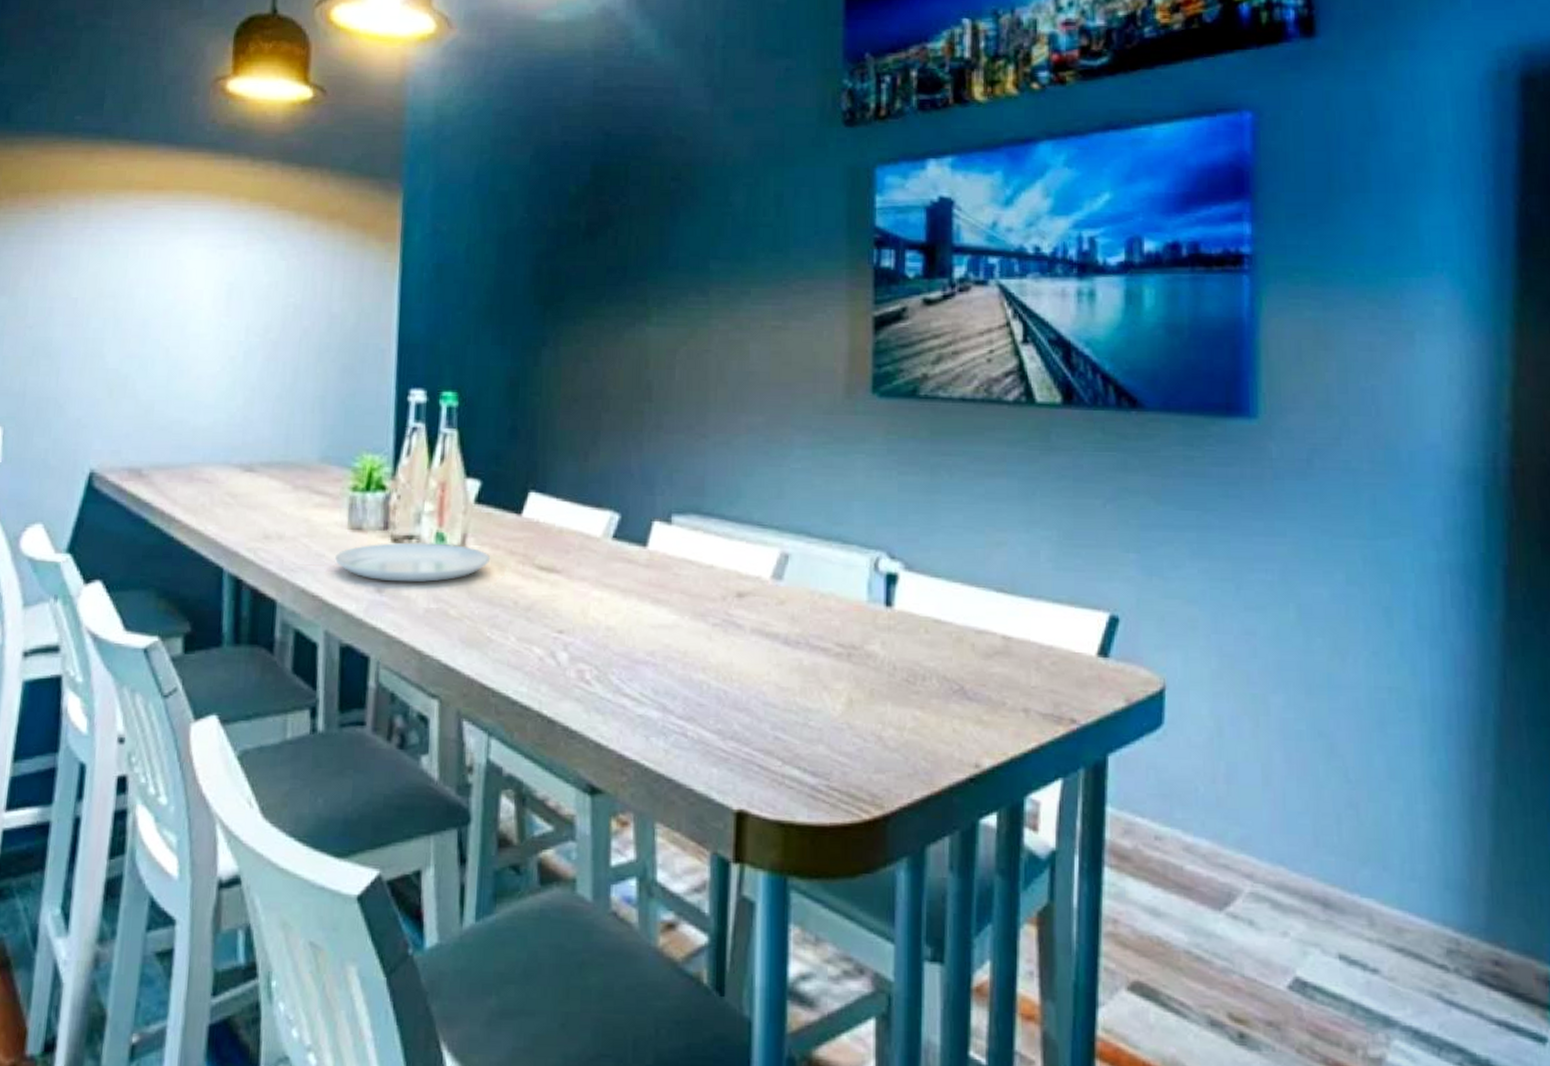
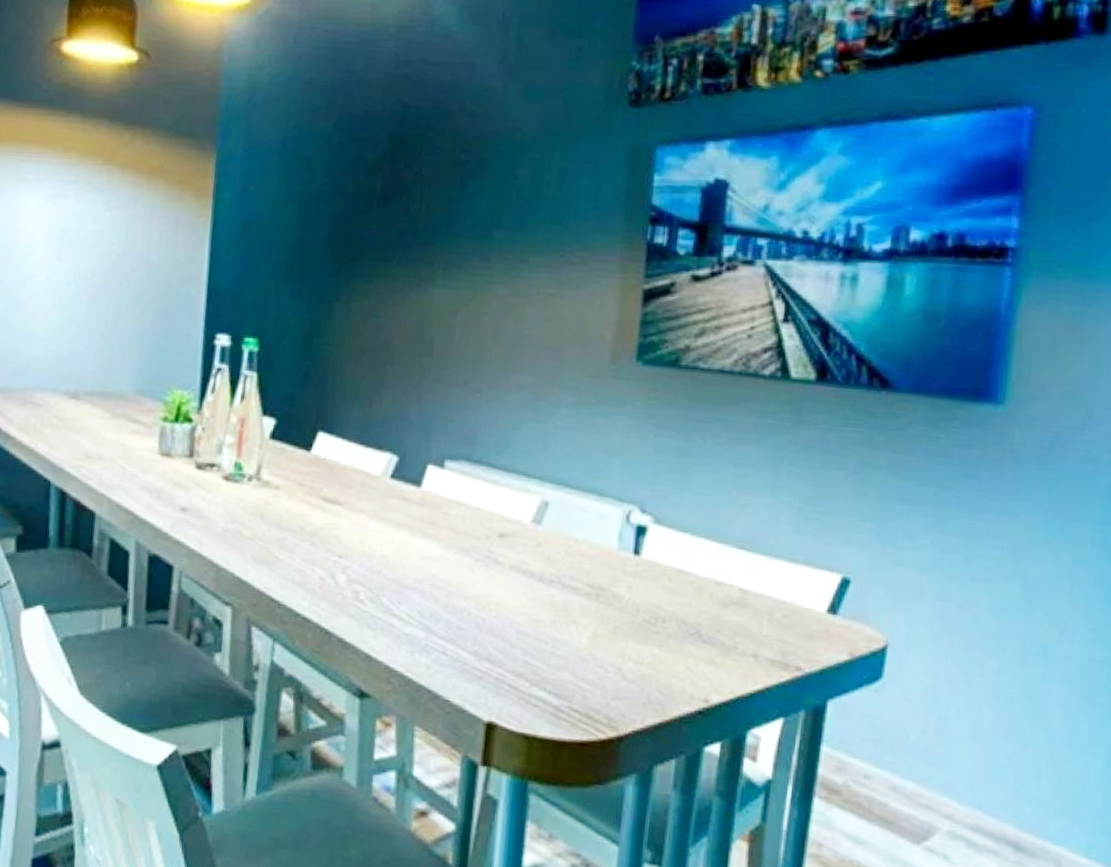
plate: present [335,542,491,583] -> none [146,468,282,505]

